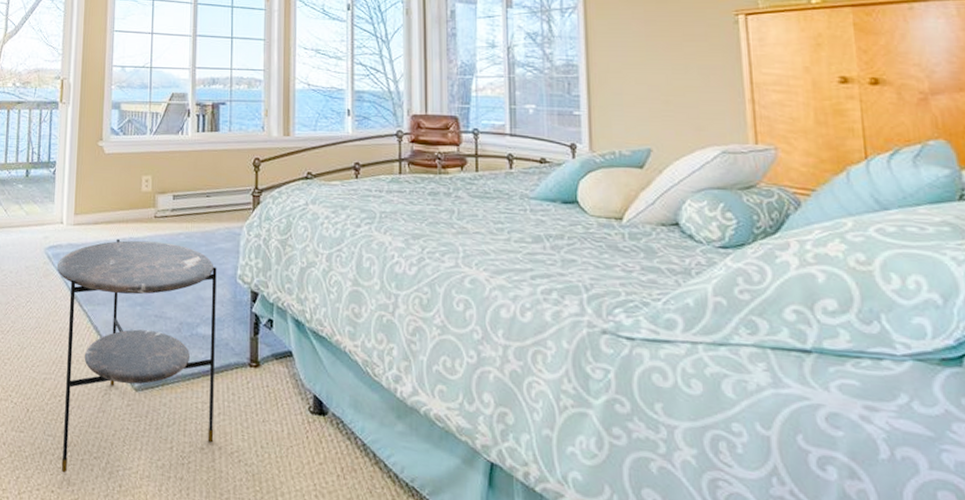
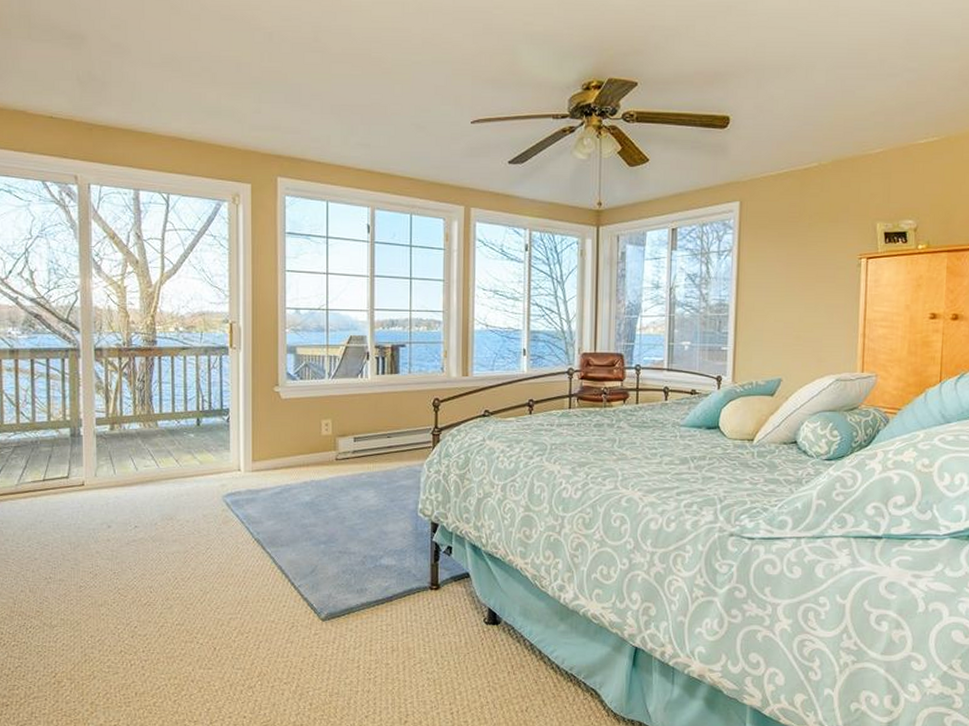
side table: present [56,238,217,473] -> none [236,482,399,700]

